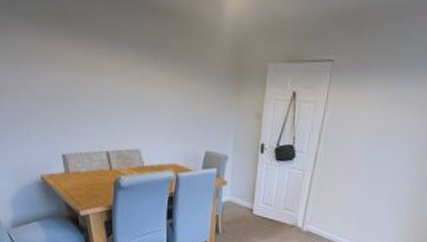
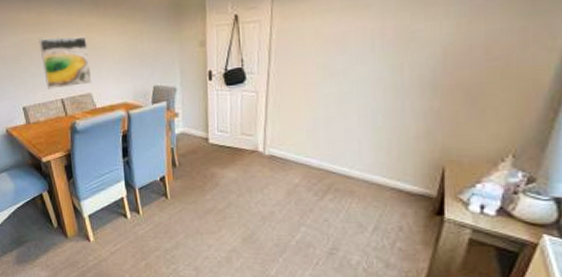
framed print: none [86,82,142,140] -> present [39,36,92,90]

